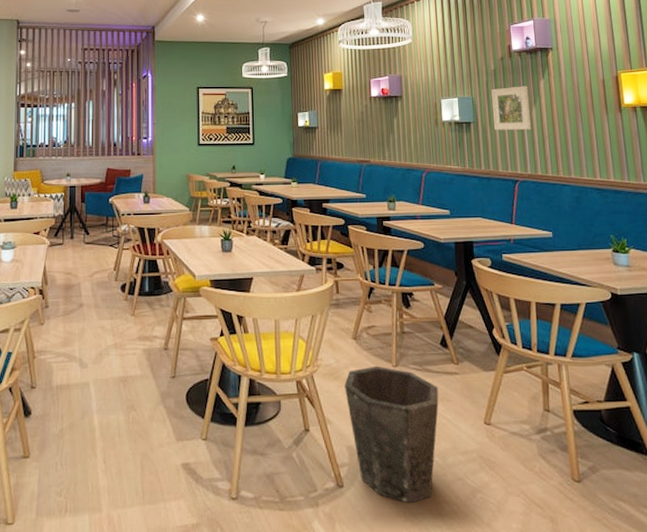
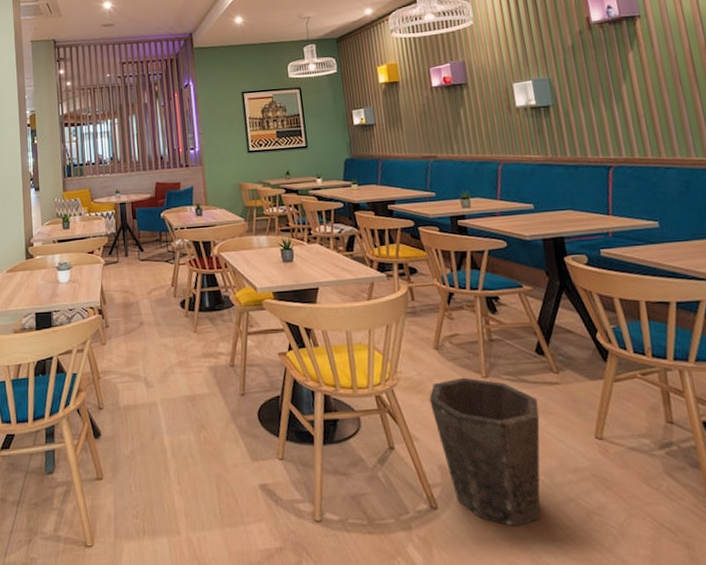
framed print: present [491,86,532,130] -> none [571,60,624,112]

